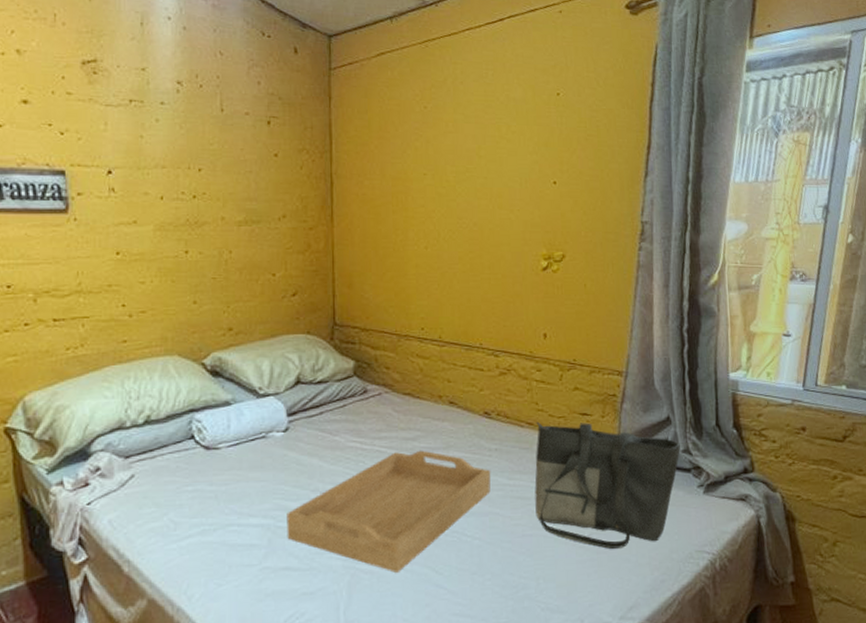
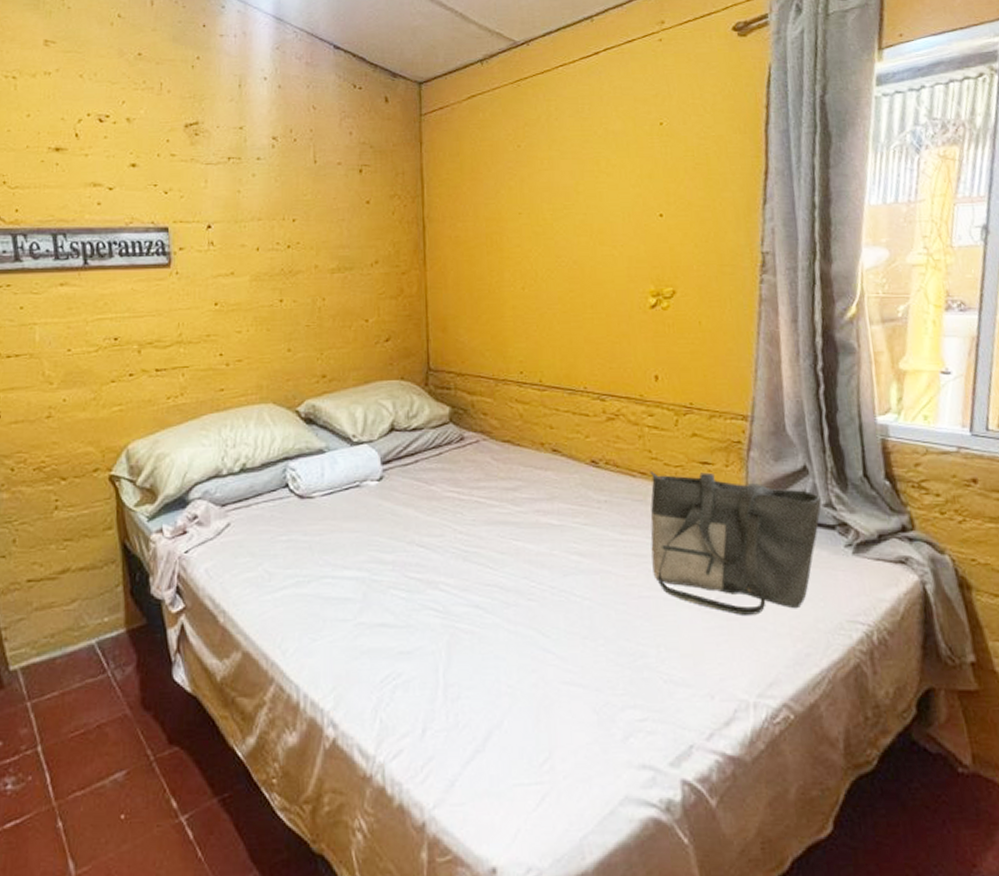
serving tray: present [286,450,491,574] -> none [382,501,601,635]

